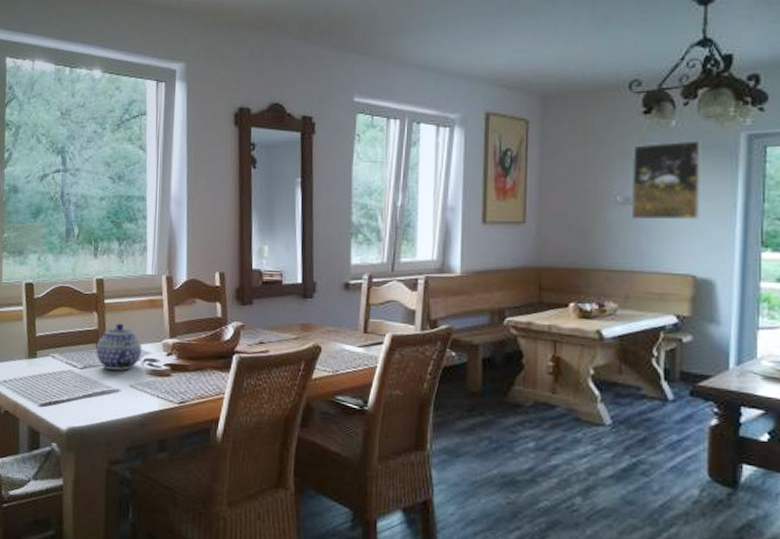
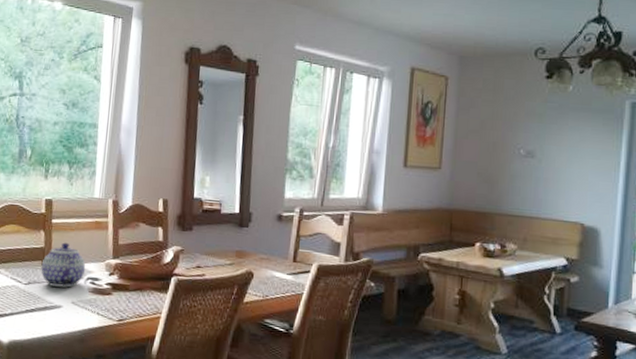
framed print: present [631,140,701,221] -> none [531,104,593,175]

